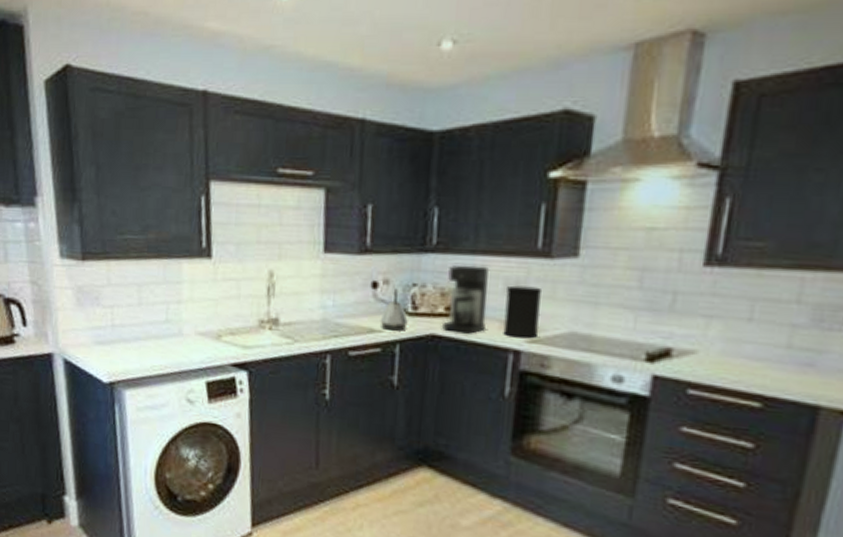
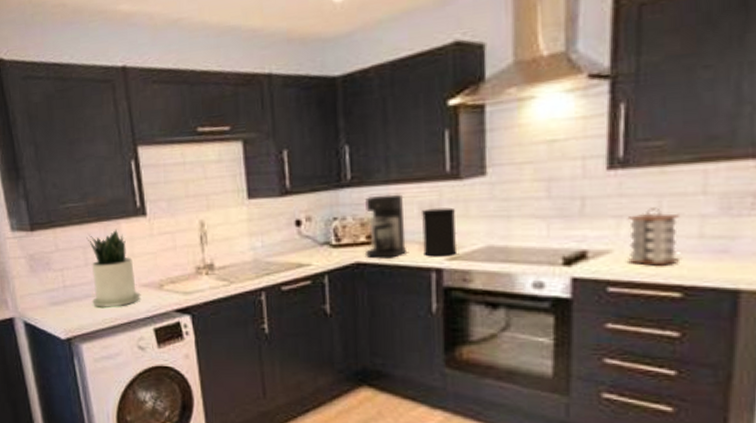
planter: none [141,270,196,355] -> present [86,230,141,309]
kettle: present [380,288,408,332] -> none [307,224,333,264]
spice rack: none [712,311,770,373] -> present [627,207,679,266]

